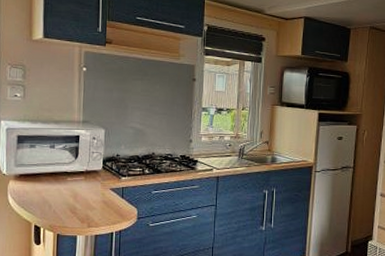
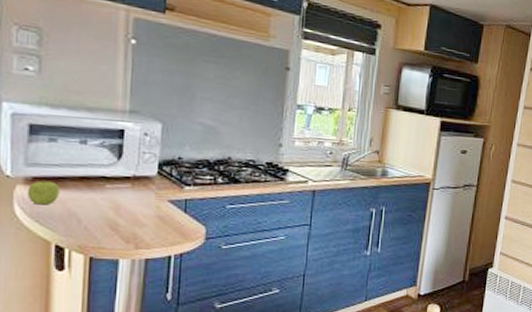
fruit: none [16,176,37,195] -> present [26,179,60,205]

